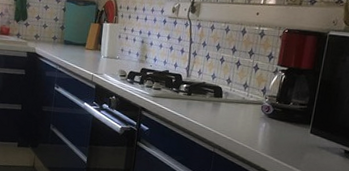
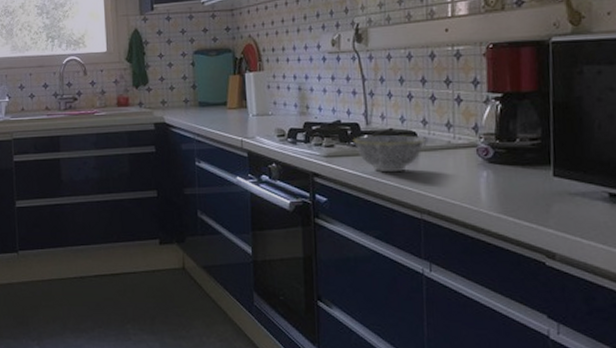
bowl: none [175,84,227,116] -> present [352,134,426,173]

